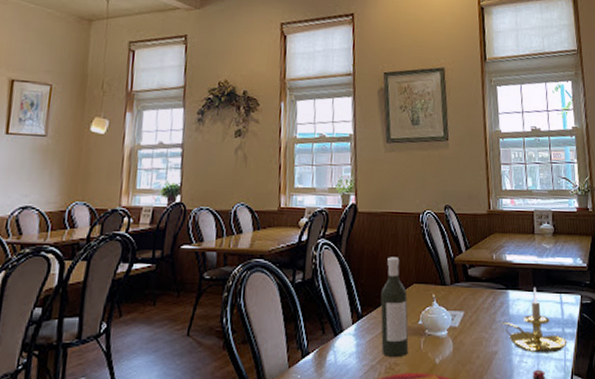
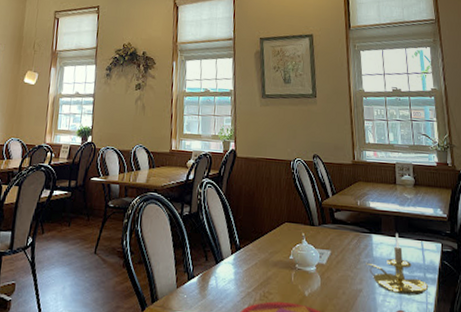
bottle: present [380,257,409,358] -> none [256,197,281,288]

